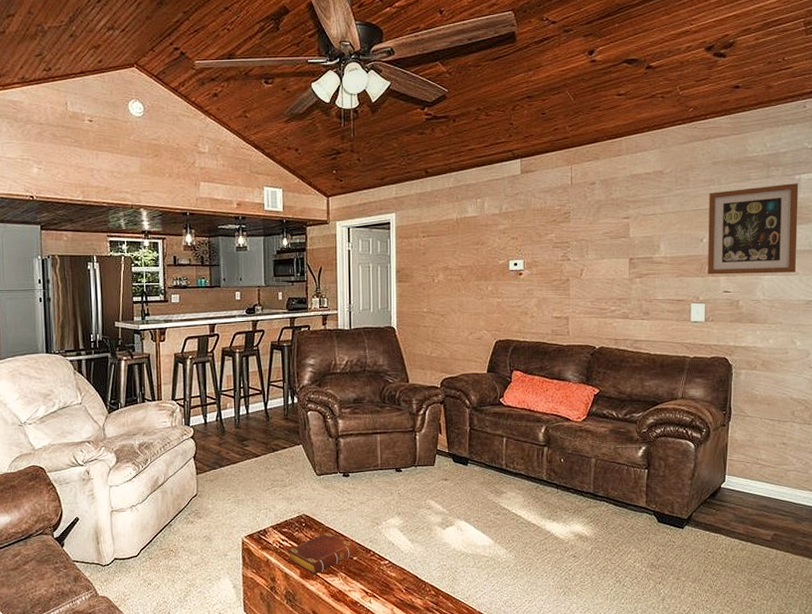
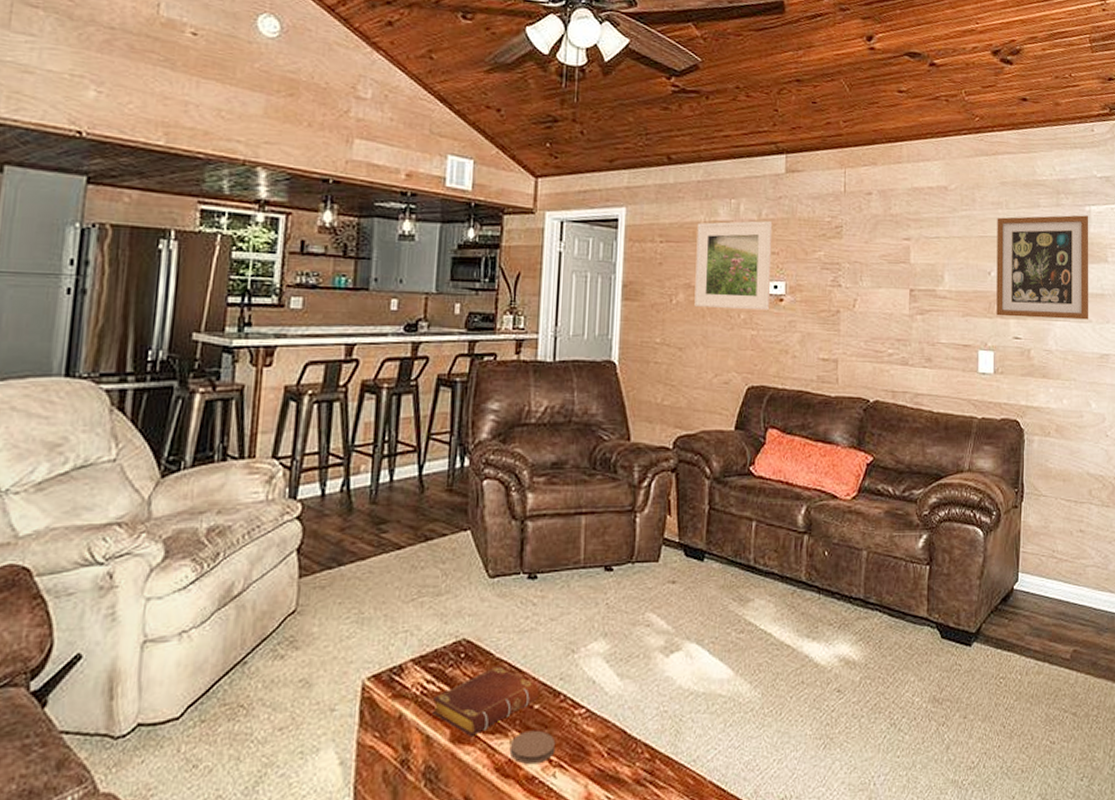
coaster: none [339,573,370,594] -> present [509,730,556,765]
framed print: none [451,214,512,284] -> present [694,220,773,311]

